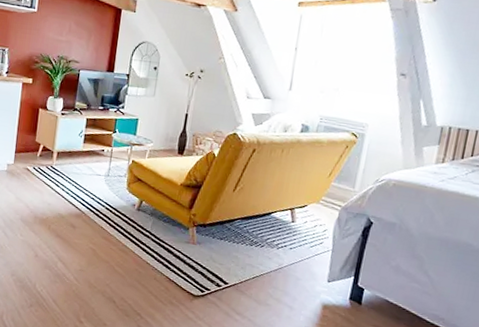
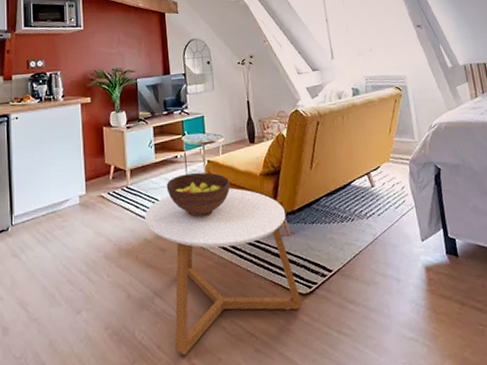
coffee table: none [62,182,197,313] -> present [144,187,303,356]
fruit bowl: none [87,167,150,209] -> present [166,172,230,218]

